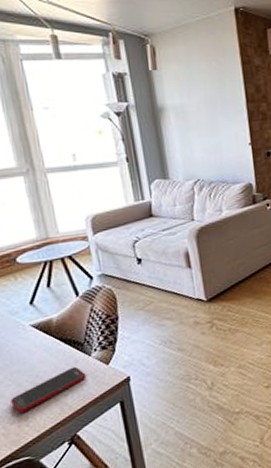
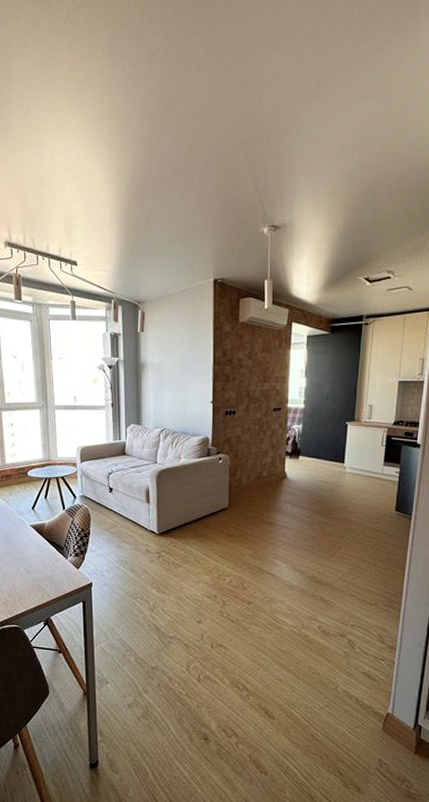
cell phone: present [10,366,87,413] -> none [11,564,62,590]

